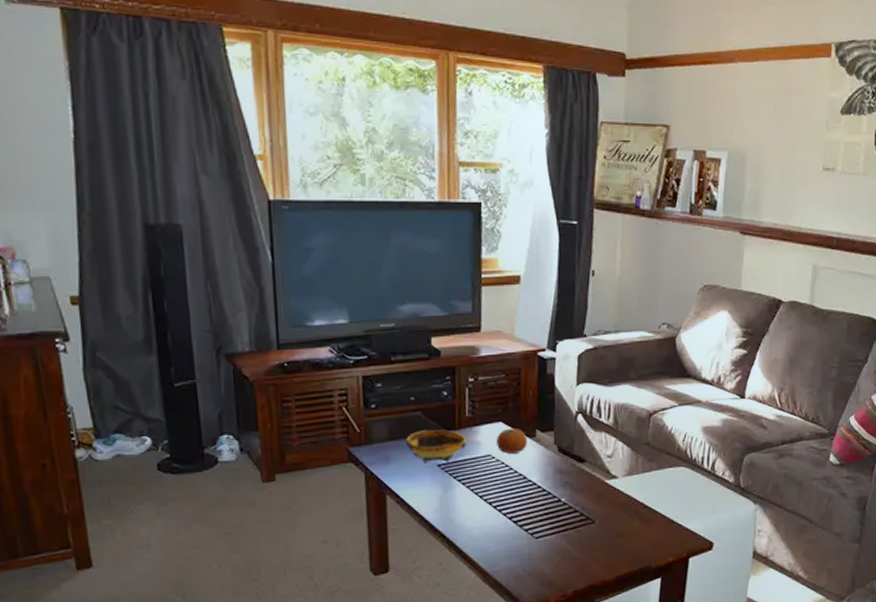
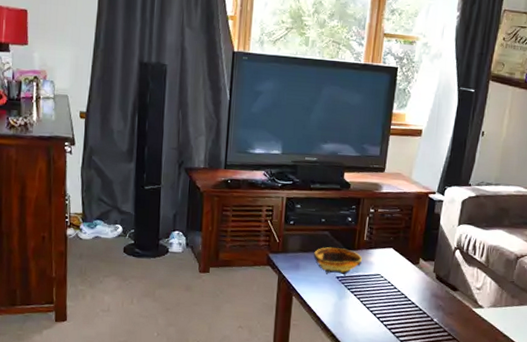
fruit: present [496,428,527,454] -> none [386,254,412,276]

